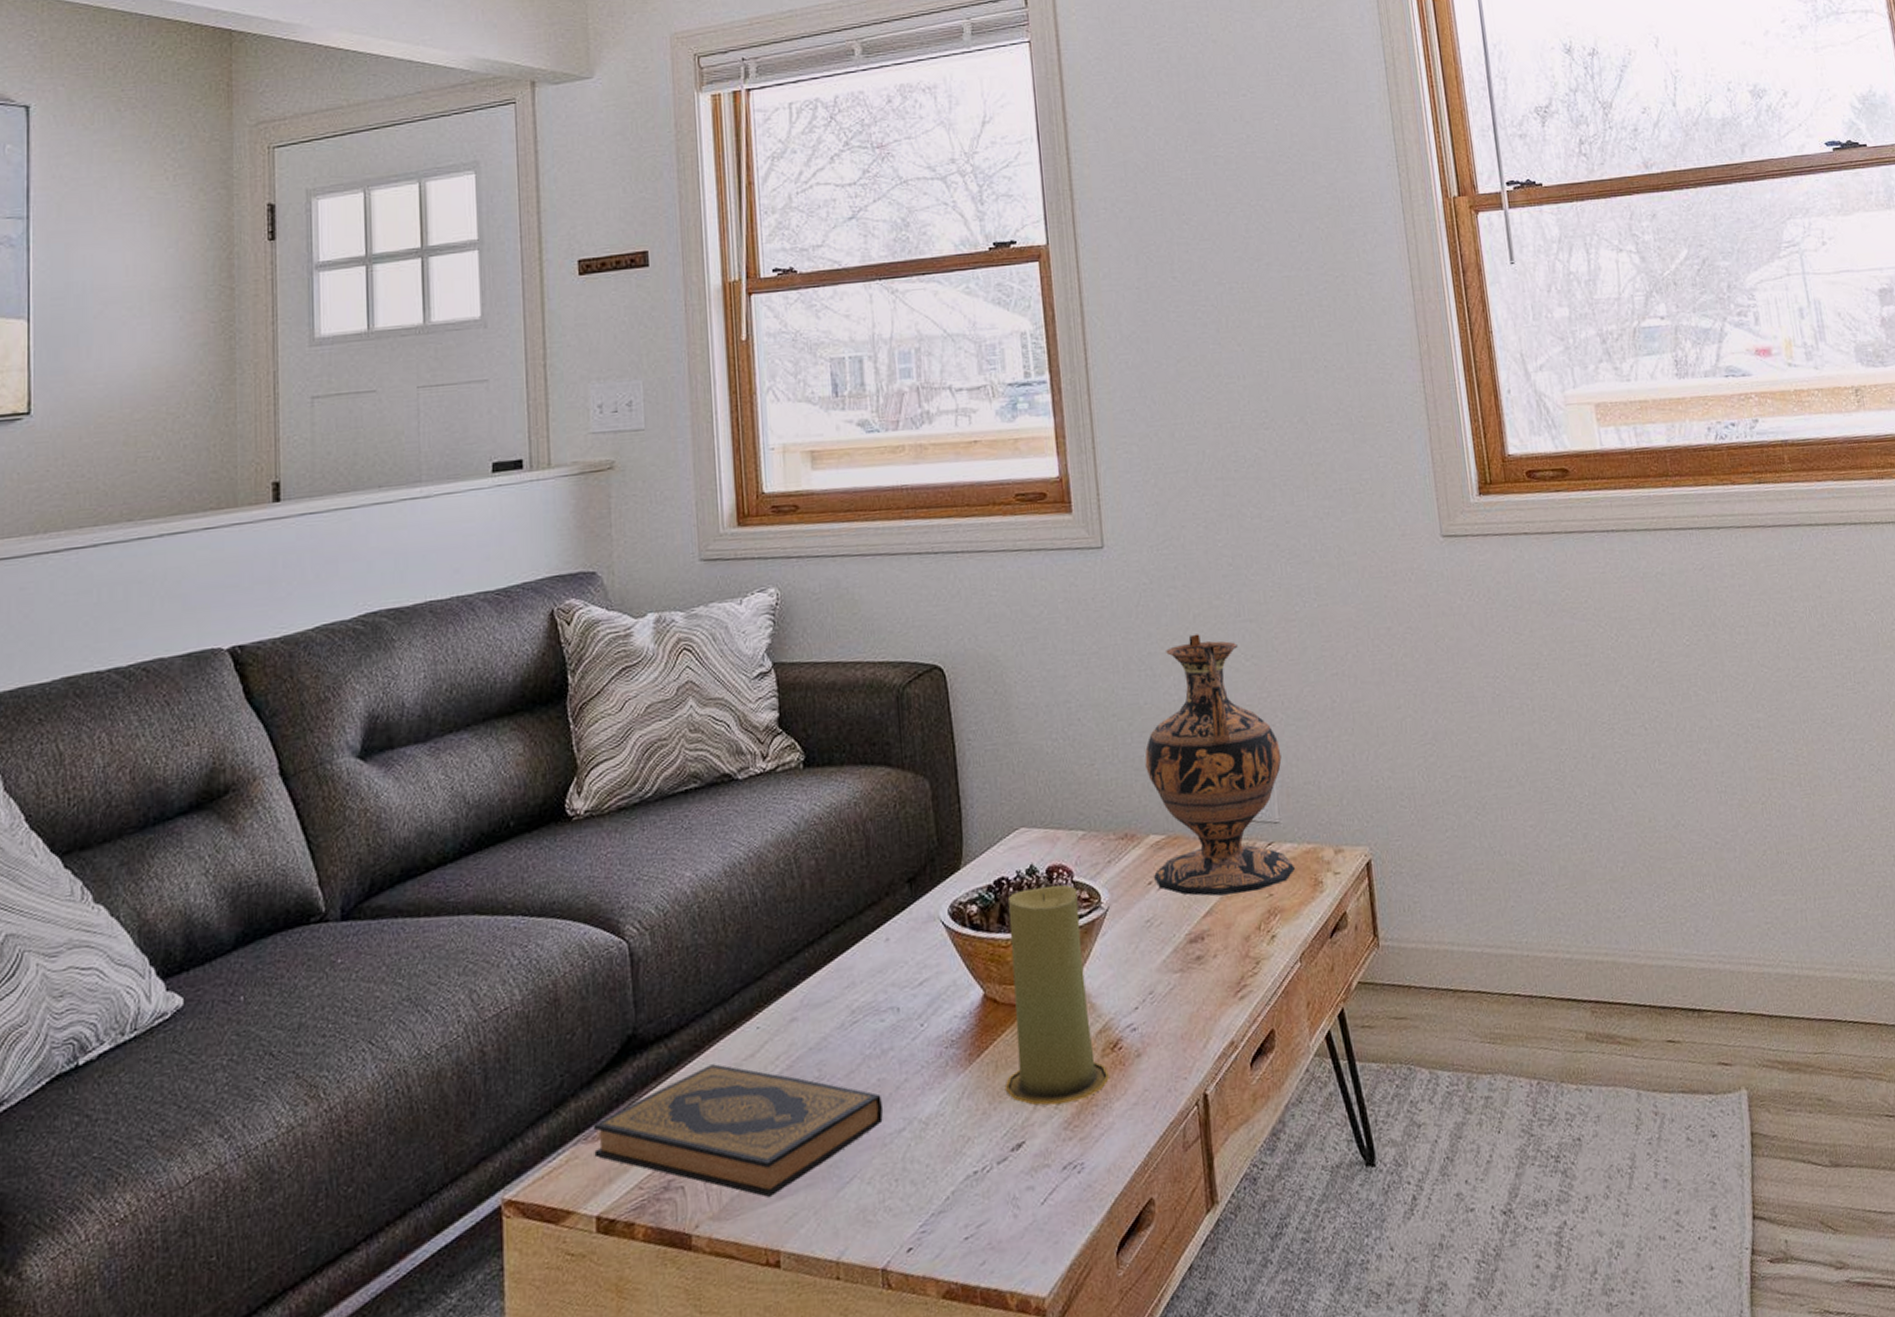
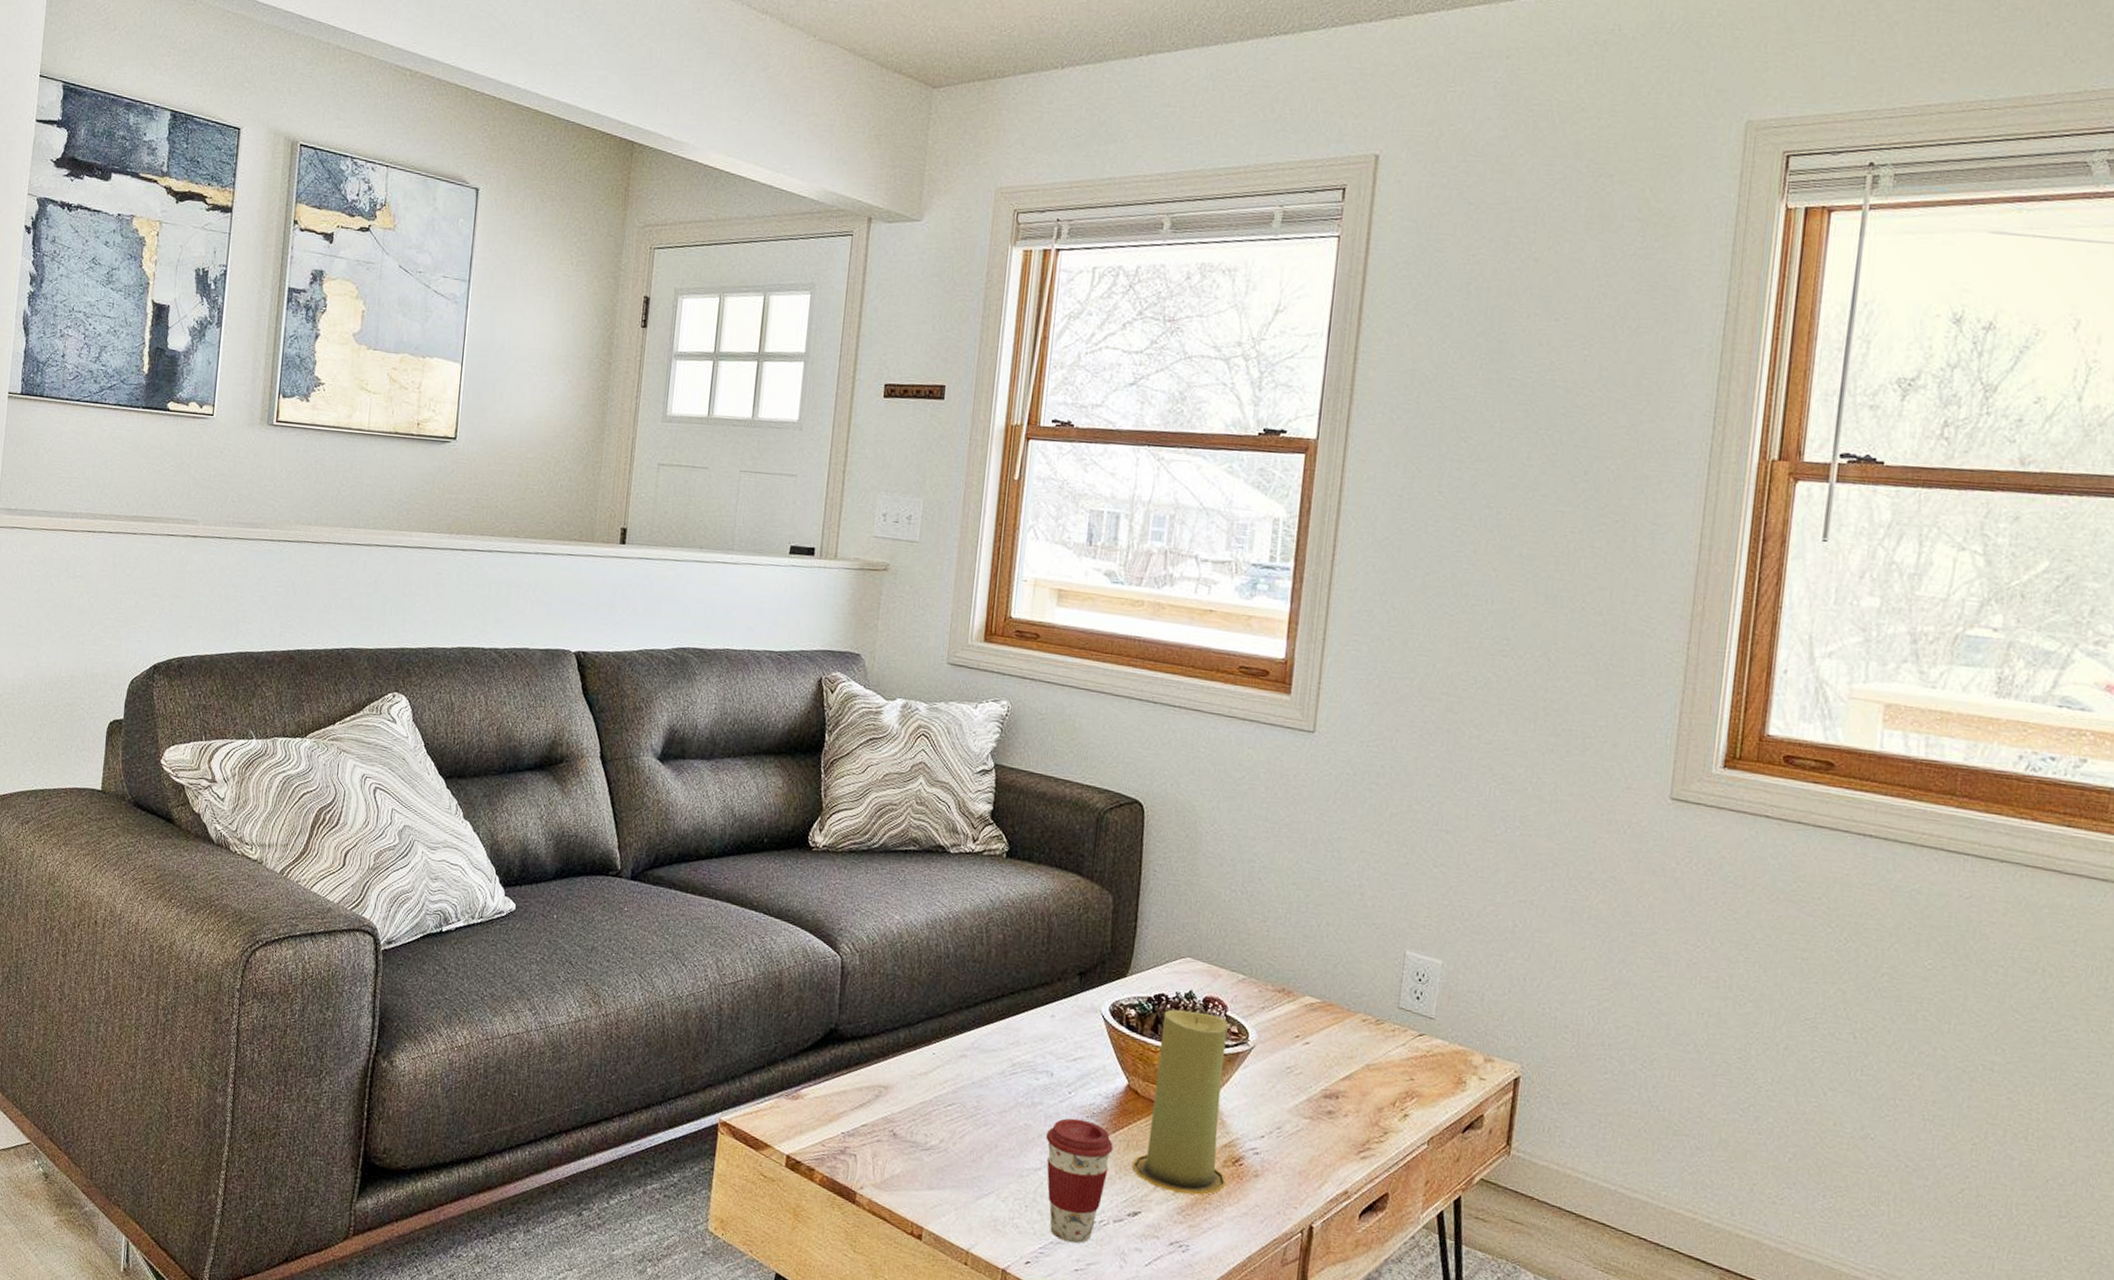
hardback book: present [593,1064,884,1197] -> none [792,1070,1026,1185]
coffee cup: none [903,1052,981,1208] -> present [1045,1118,1113,1243]
vase: present [1145,634,1296,897] -> none [1302,830,1451,1072]

